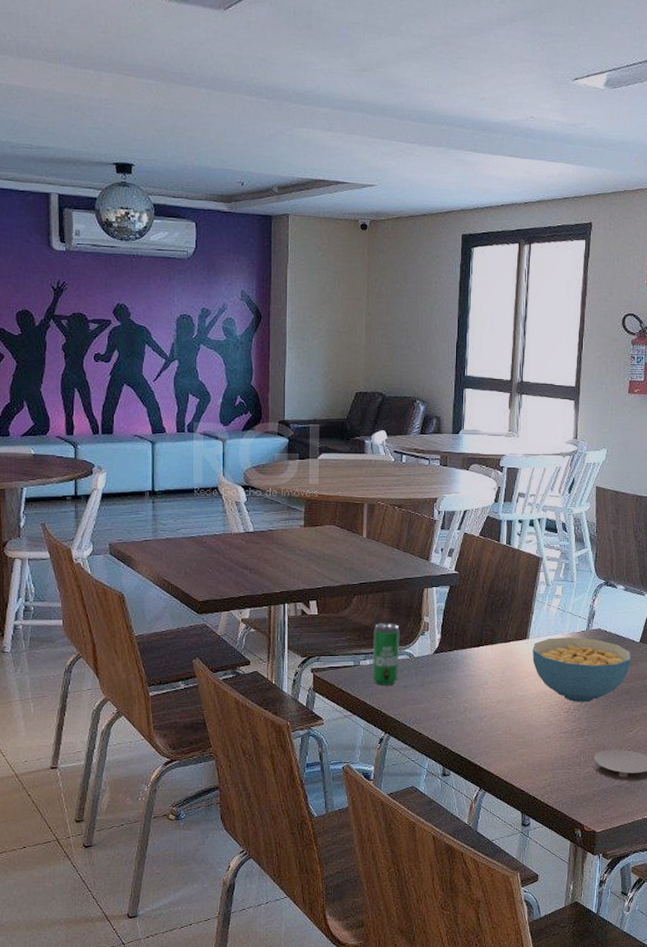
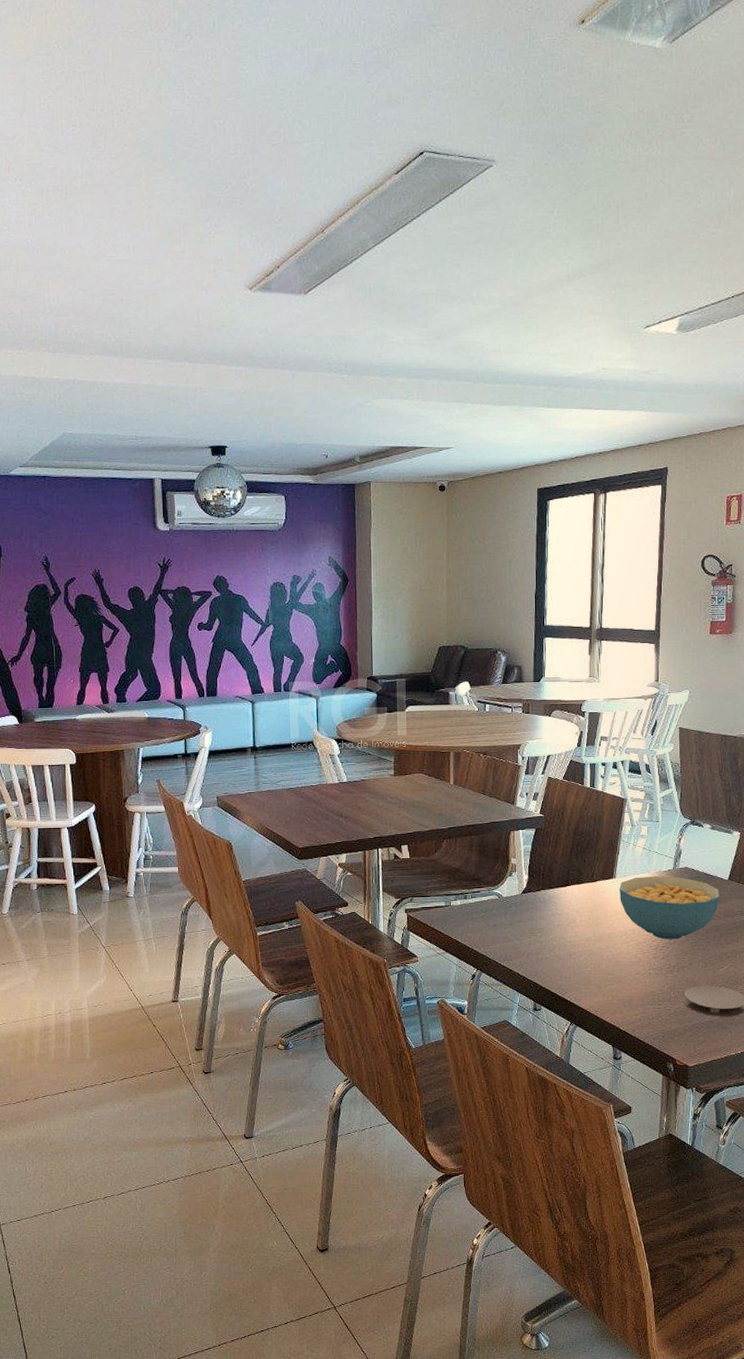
beverage can: present [372,622,400,685] -> none [462,864,489,925]

